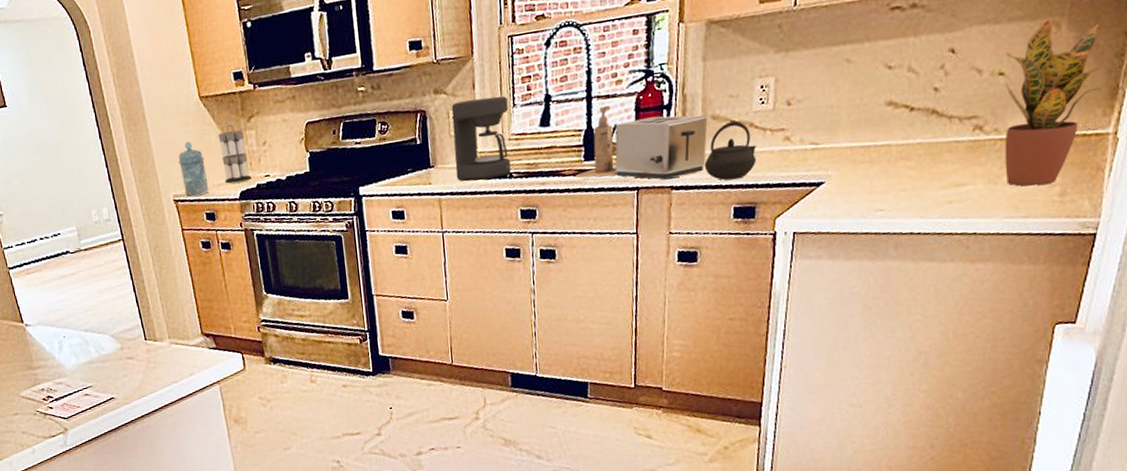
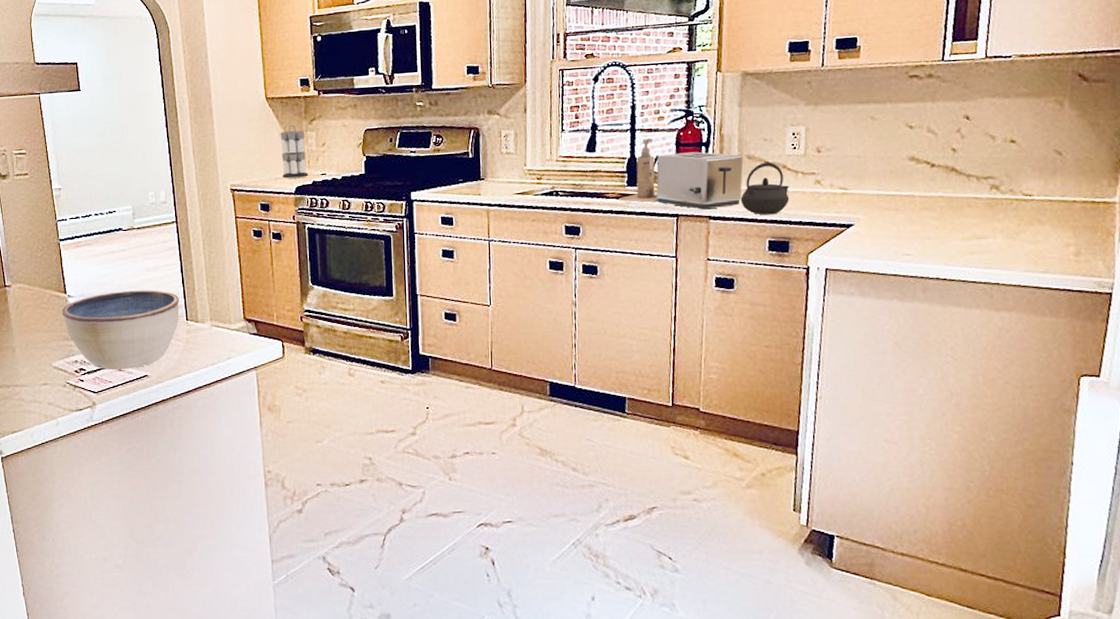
bowl: none [21,312,138,396] -> present [62,290,179,370]
canister: present [178,141,210,197] -> none [239,136,266,188]
coffee maker: present [451,96,511,181] -> none [503,121,558,195]
potted plant: present [1004,19,1108,186] -> none [1016,98,1111,244]

